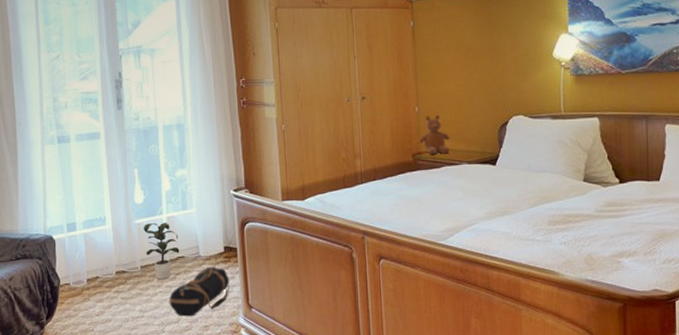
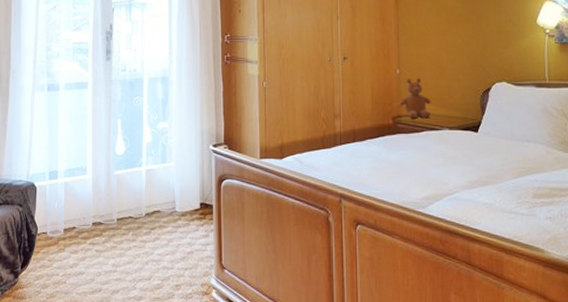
potted plant: present [143,222,180,280] -> none [122,174,156,234]
duffel bag: present [169,266,230,316] -> none [142,223,204,273]

